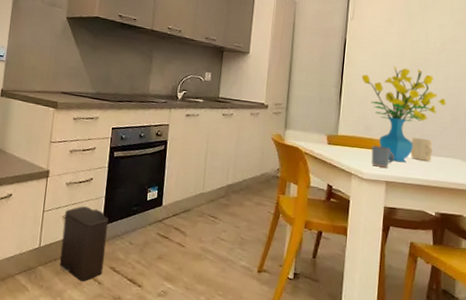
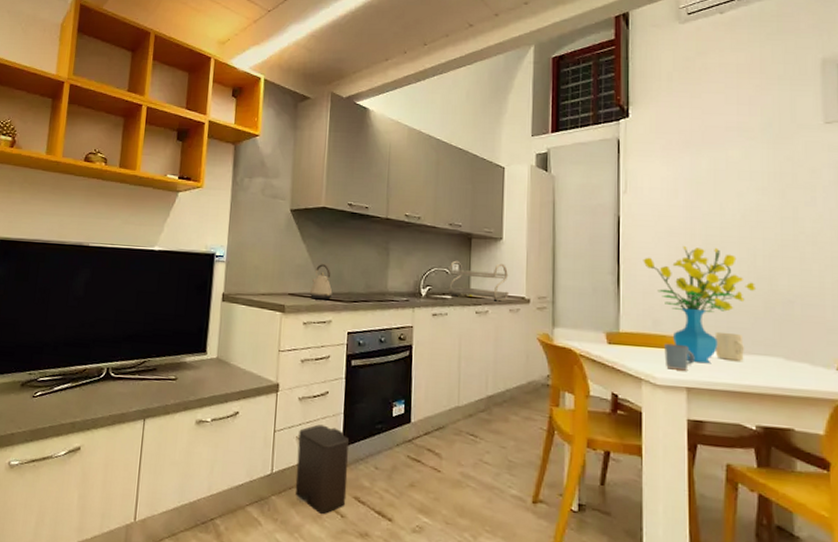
kettle: none [80,67,101,100] -> present [309,264,333,301]
dish rack: none [200,69,253,107] -> present [447,260,509,302]

